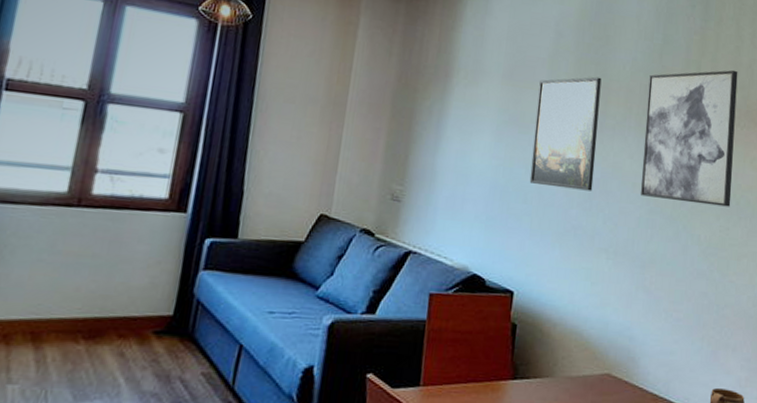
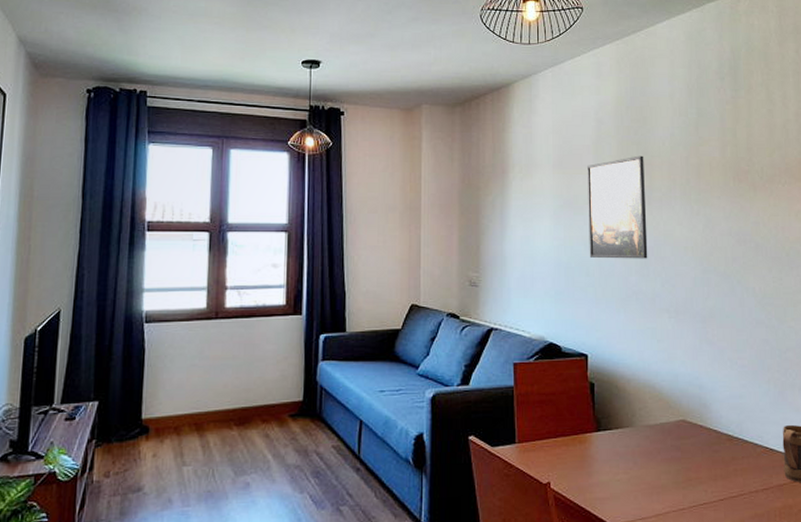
wall art: present [640,69,738,207] -> none [688,132,781,259]

